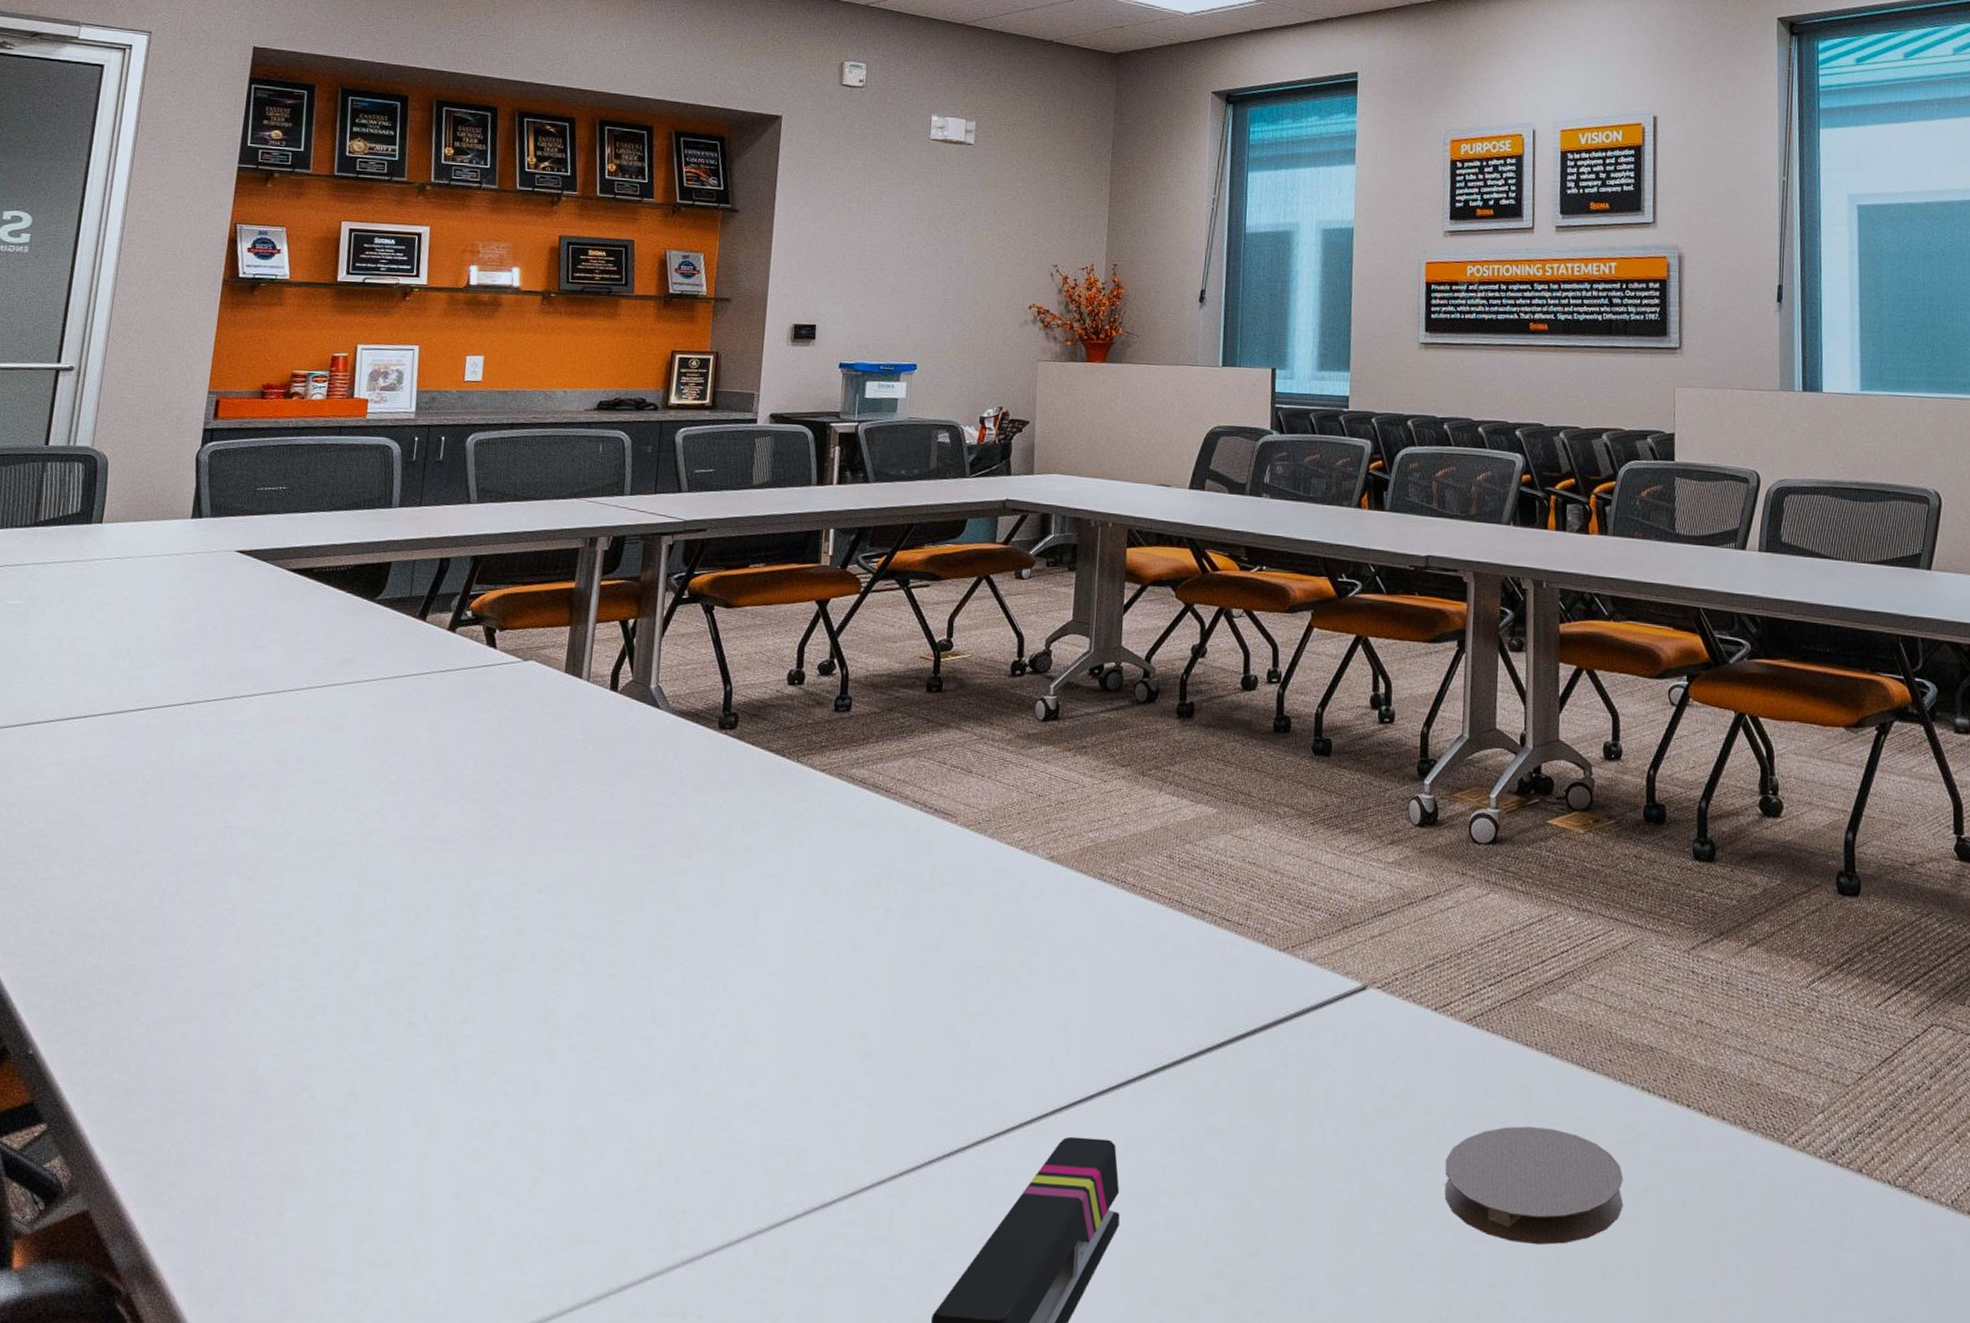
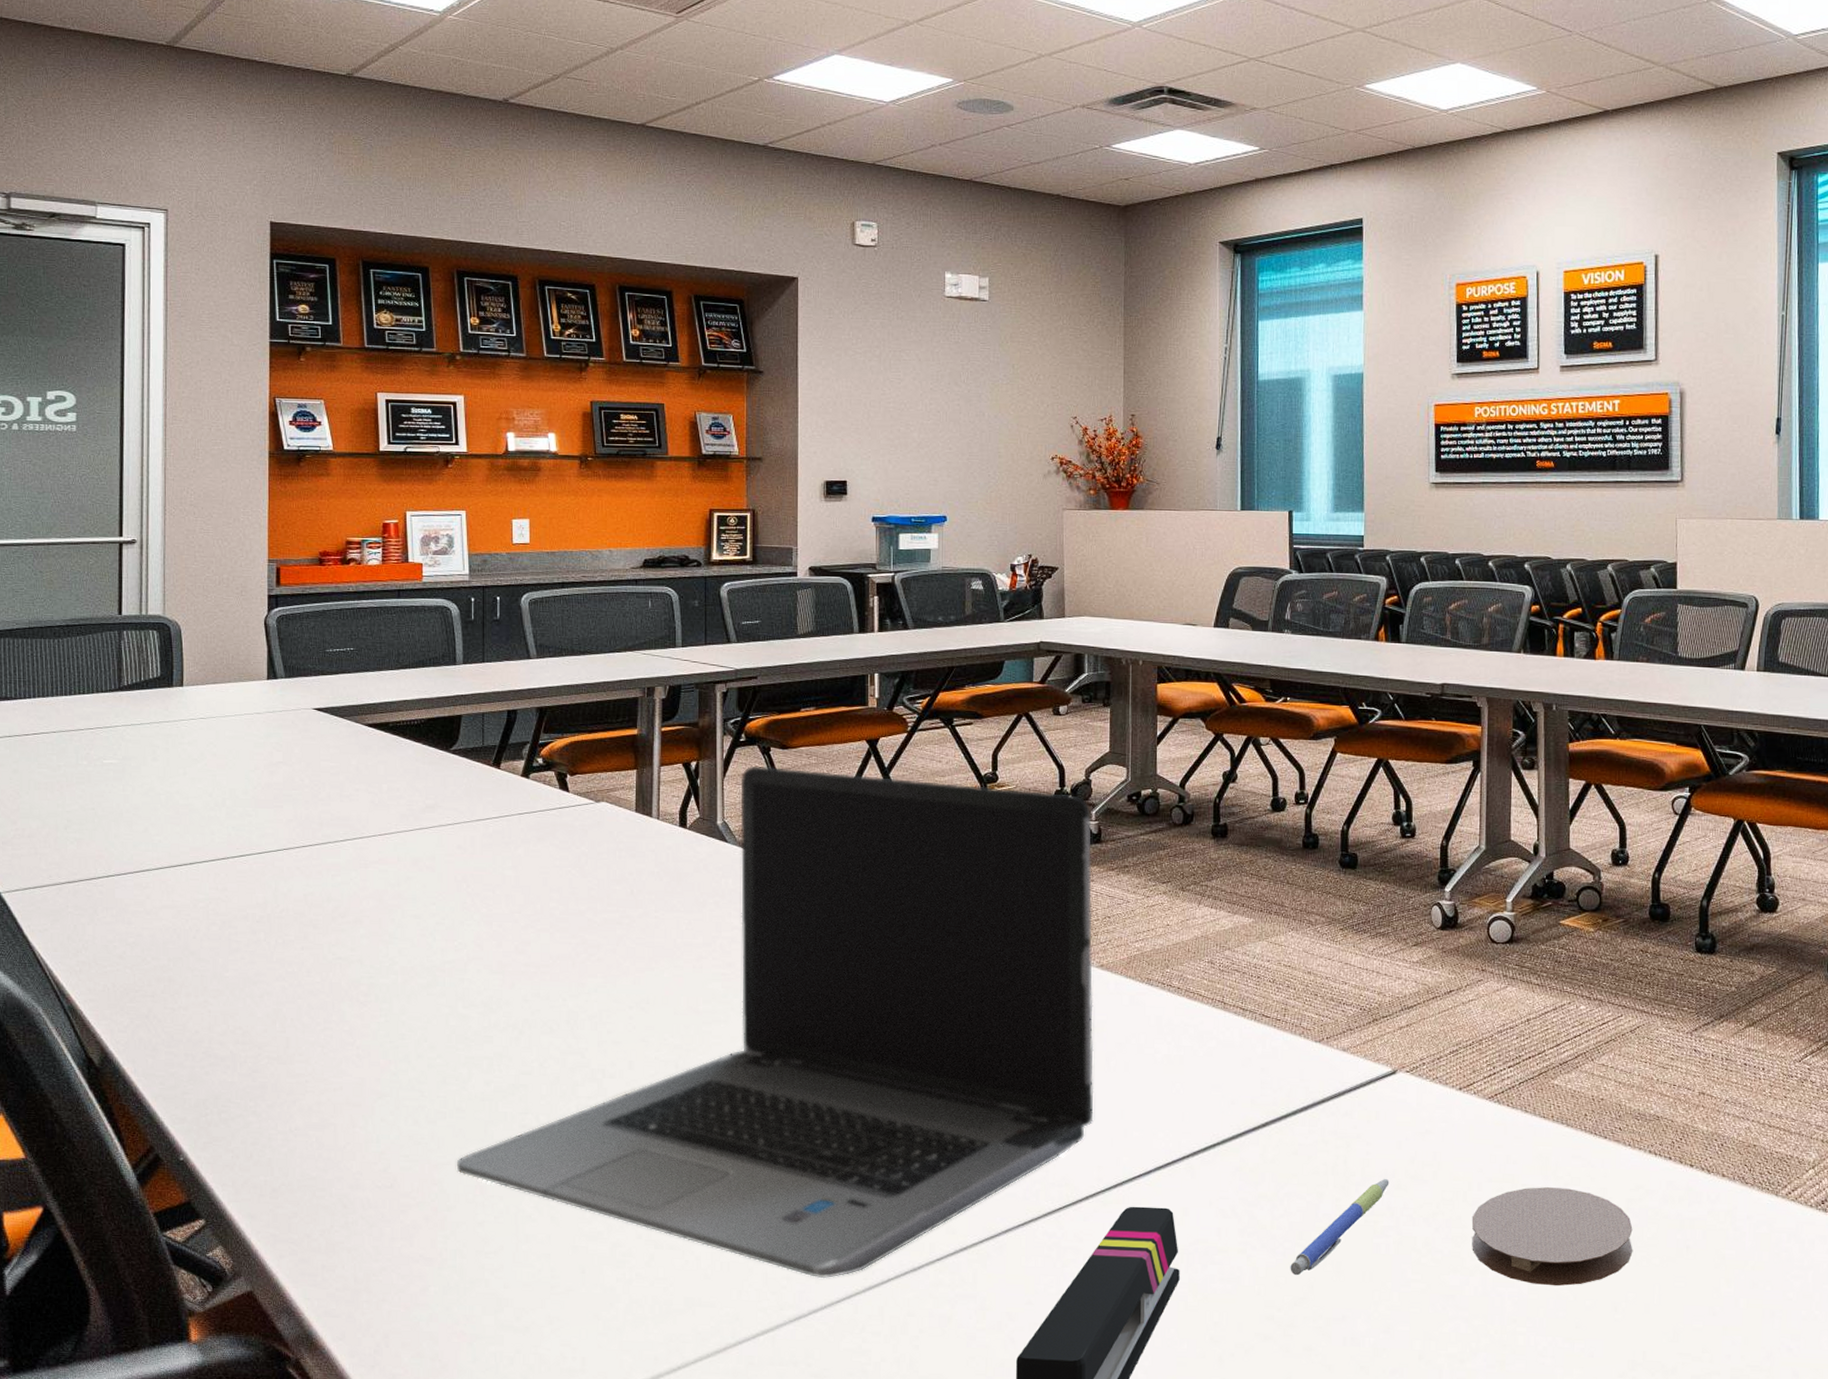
laptop computer: none [331,625,1050,1214] -> present [456,765,1094,1279]
pen: none [1242,1111,1356,1225] -> present [1290,1178,1390,1276]

